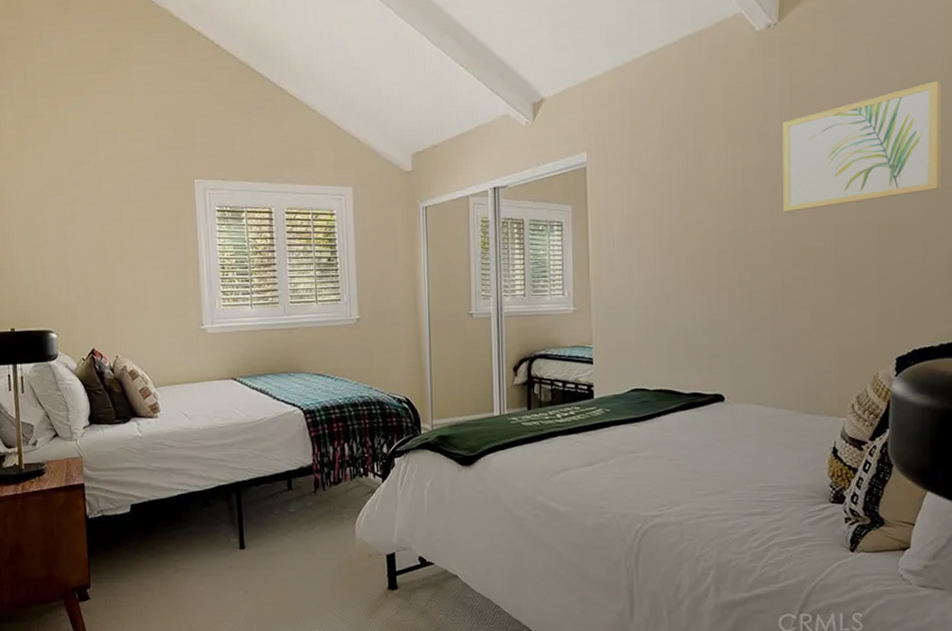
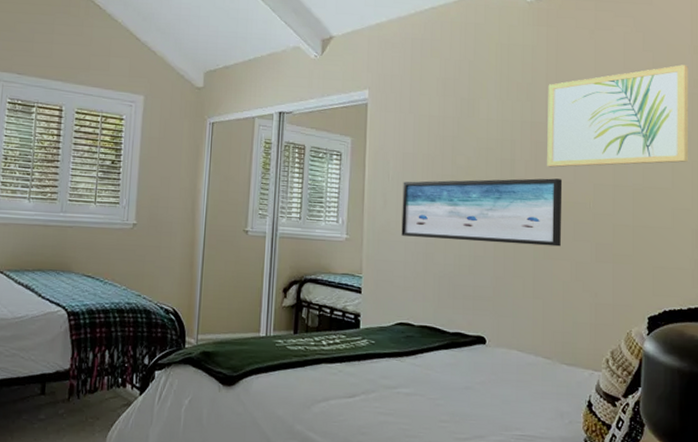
wall art: none [629,224,801,302] -> present [401,178,563,247]

